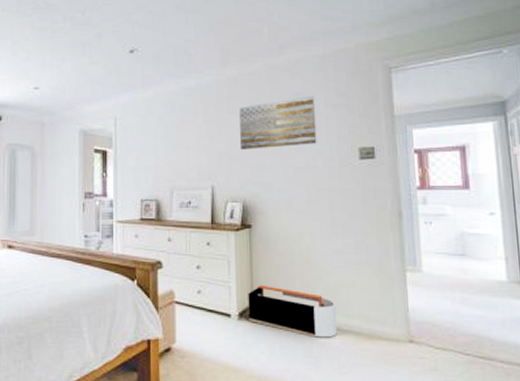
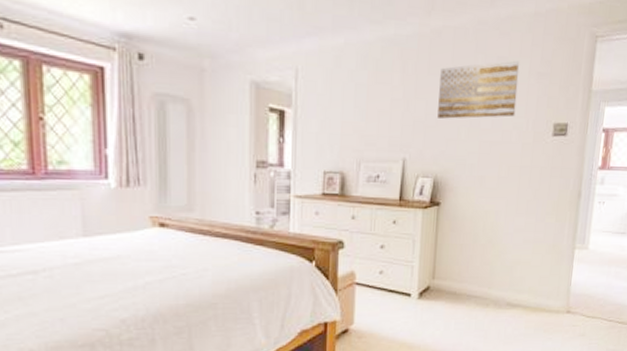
storage bin: present [248,284,337,338] -> none [428,263,510,313]

